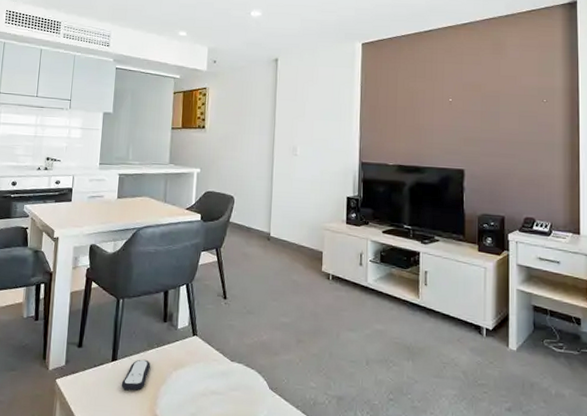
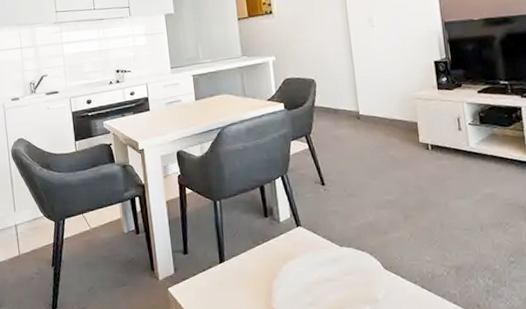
remote control: present [121,359,150,391] -> none [233,257,259,290]

